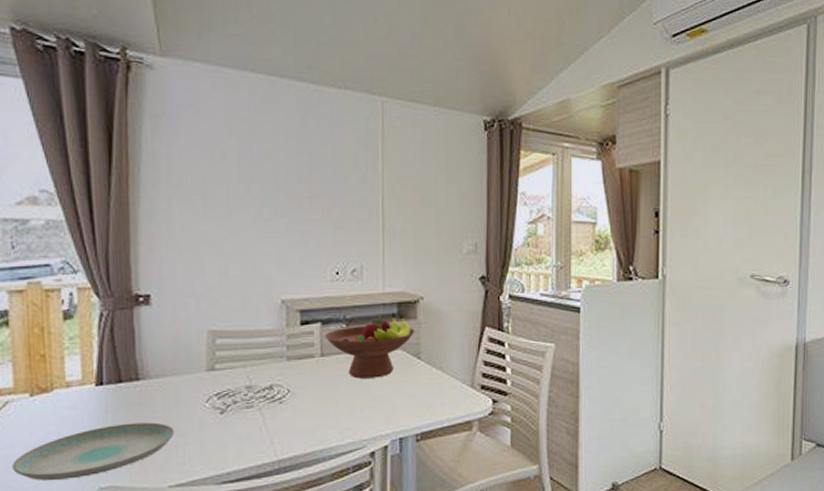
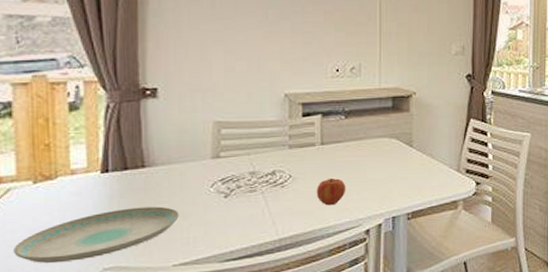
apple: none [316,394,349,425] -> present [316,178,346,206]
fruit bowl: present [324,312,415,379] -> none [325,105,407,164]

